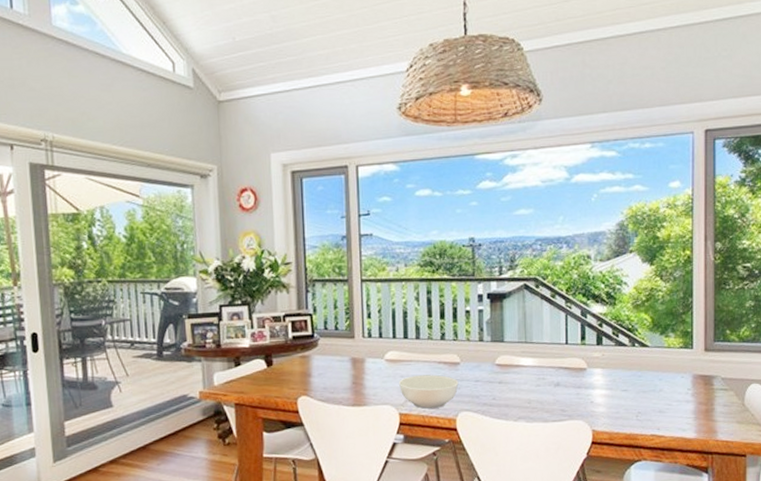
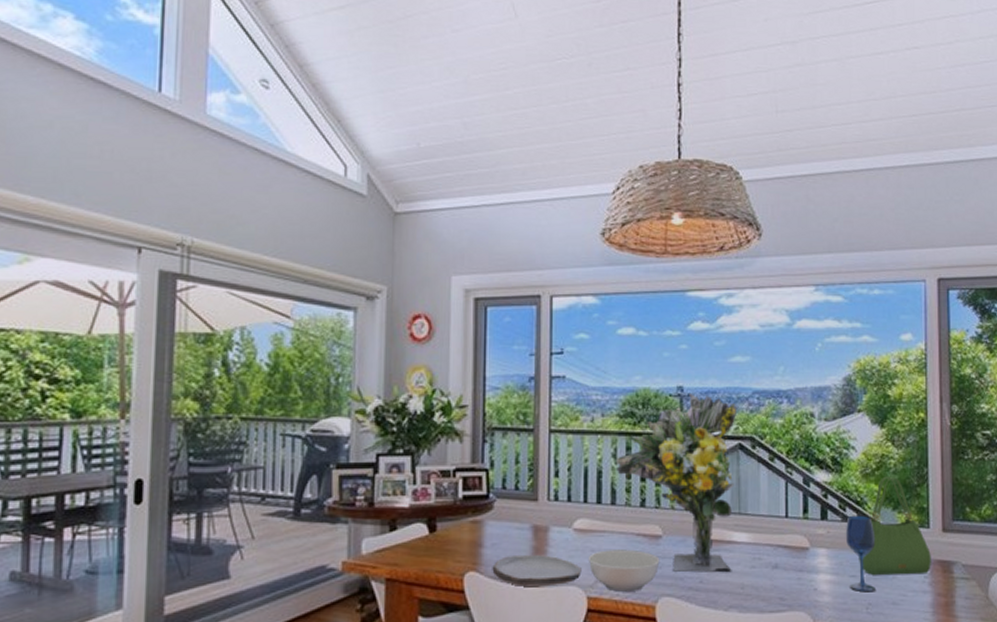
plate: none [320,381,394,407] -> present [492,554,582,588]
bouquet: none [418,244,522,391] -> present [615,394,736,573]
wineglass: none [618,340,645,403] -> present [845,515,876,593]
handbag: none [630,306,694,389] -> present [859,476,931,575]

